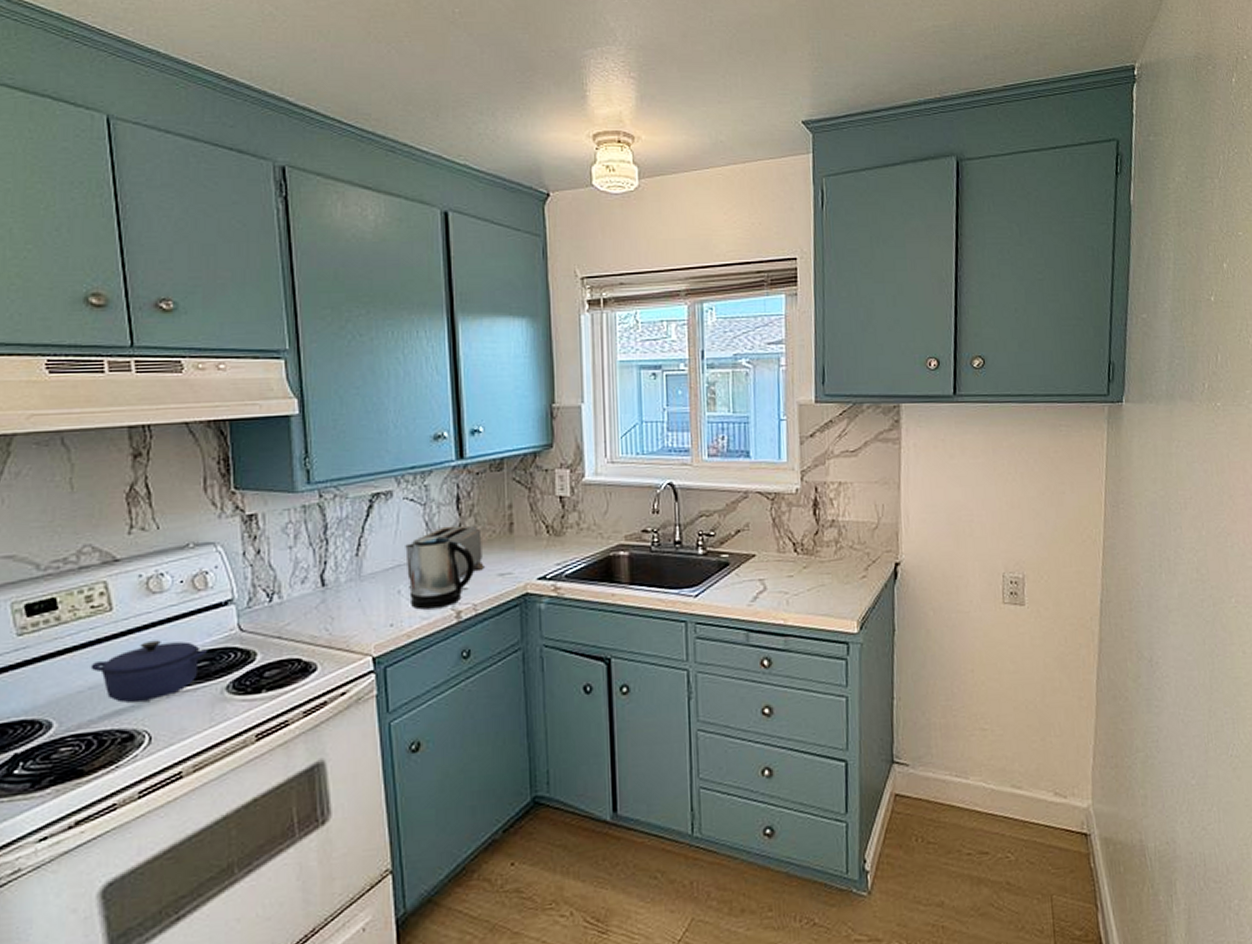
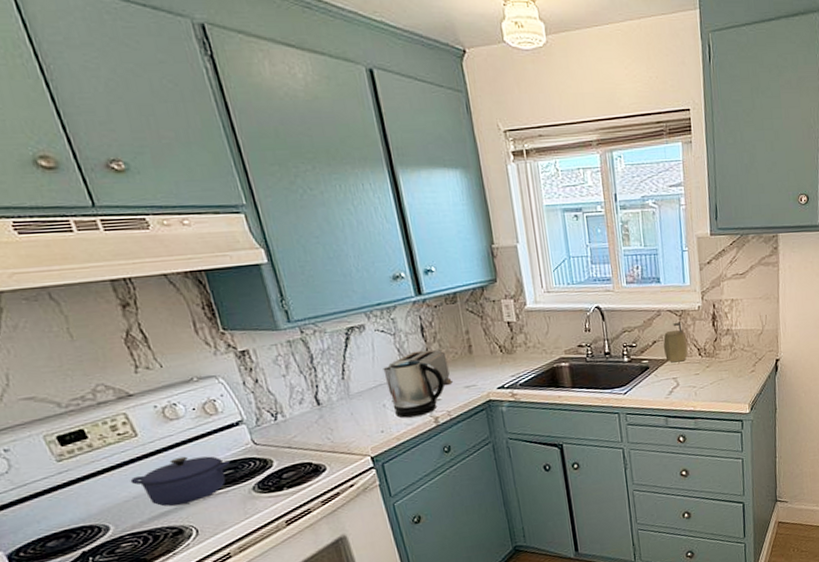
soap dispenser: none [748,507,781,559] -> present [663,321,688,363]

